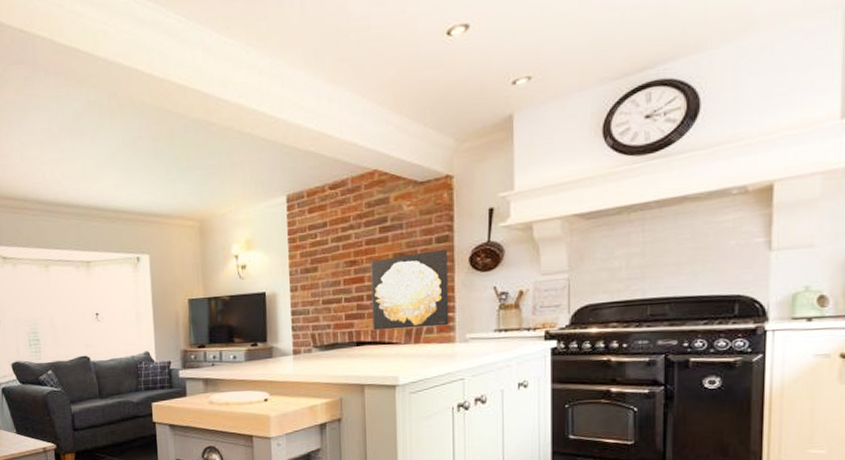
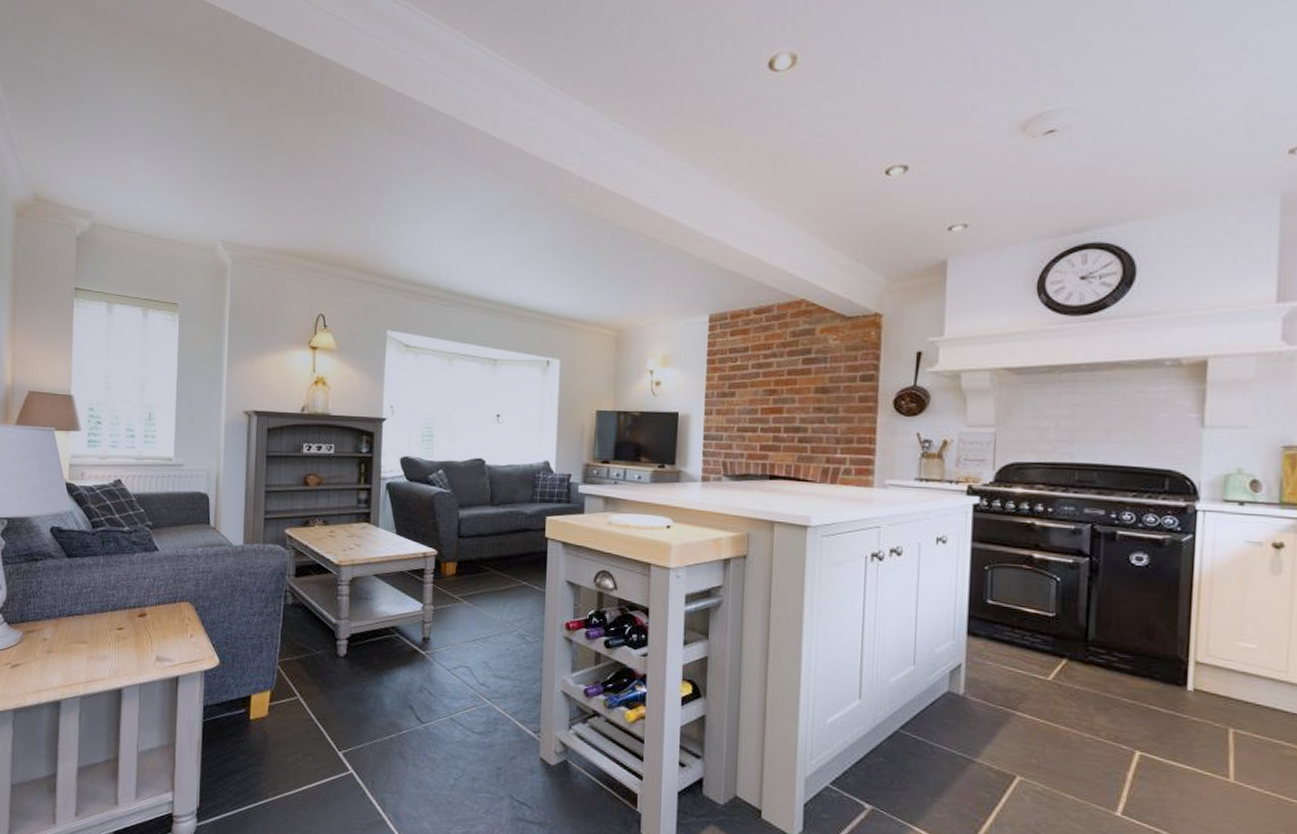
wall art: present [371,248,449,331] -> none [788,388,872,469]

